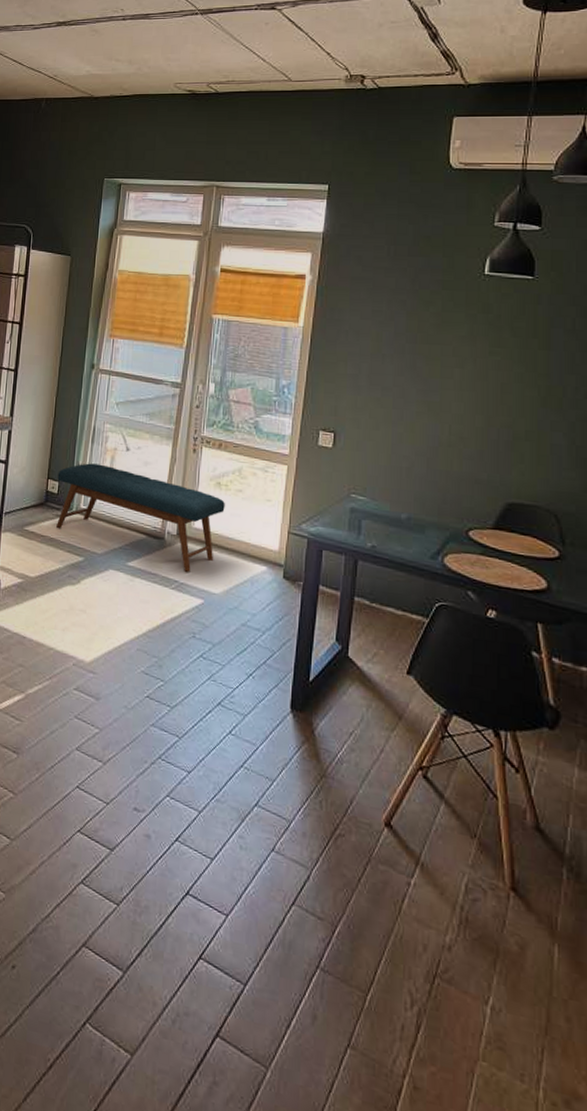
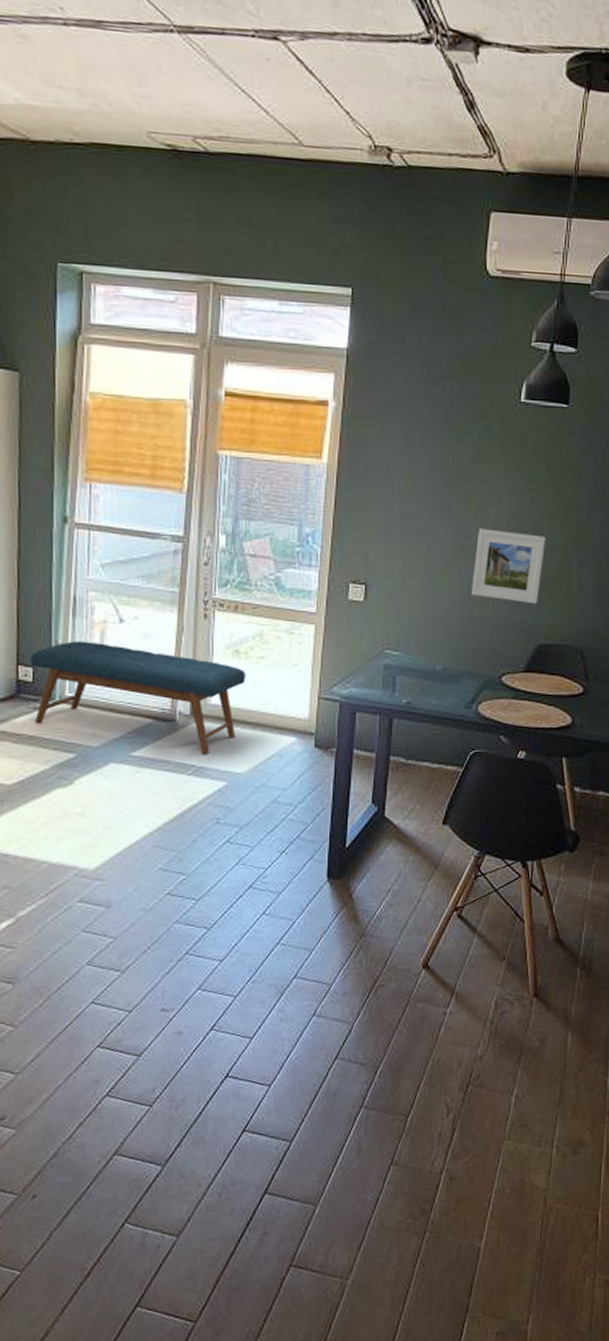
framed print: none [436,387,513,463] -> present [470,528,545,605]

